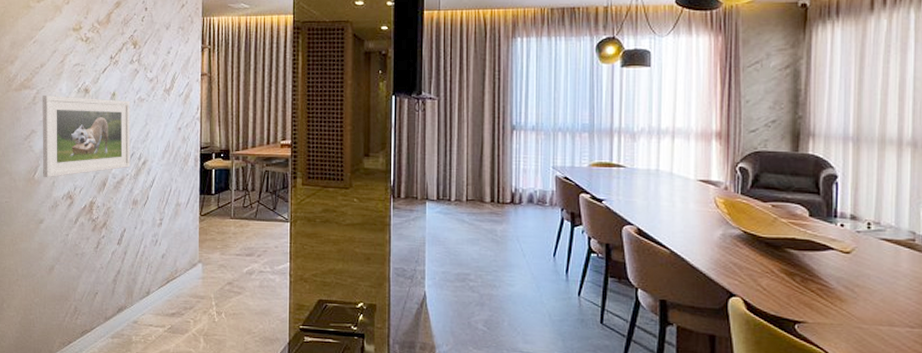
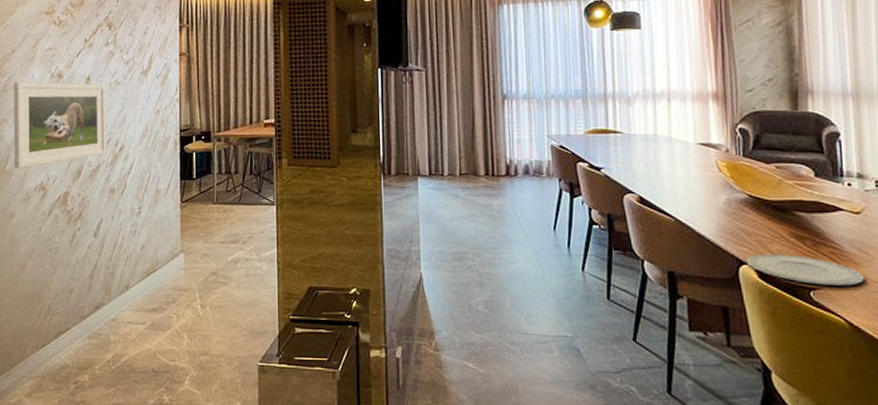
plate: none [736,287,848,322] -> present [746,253,865,287]

